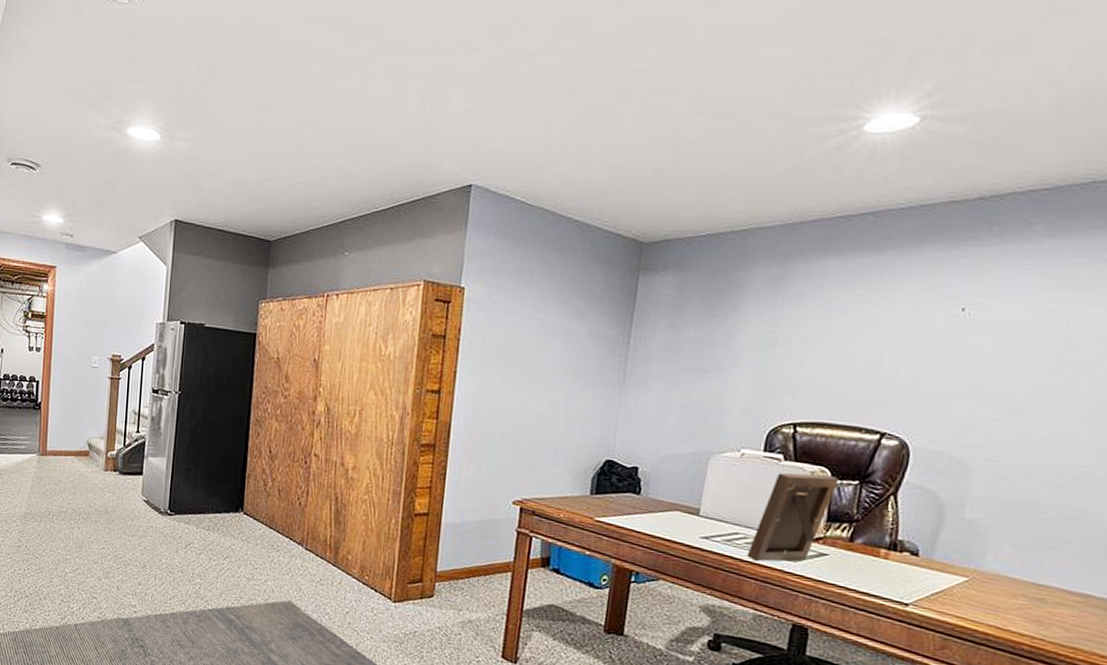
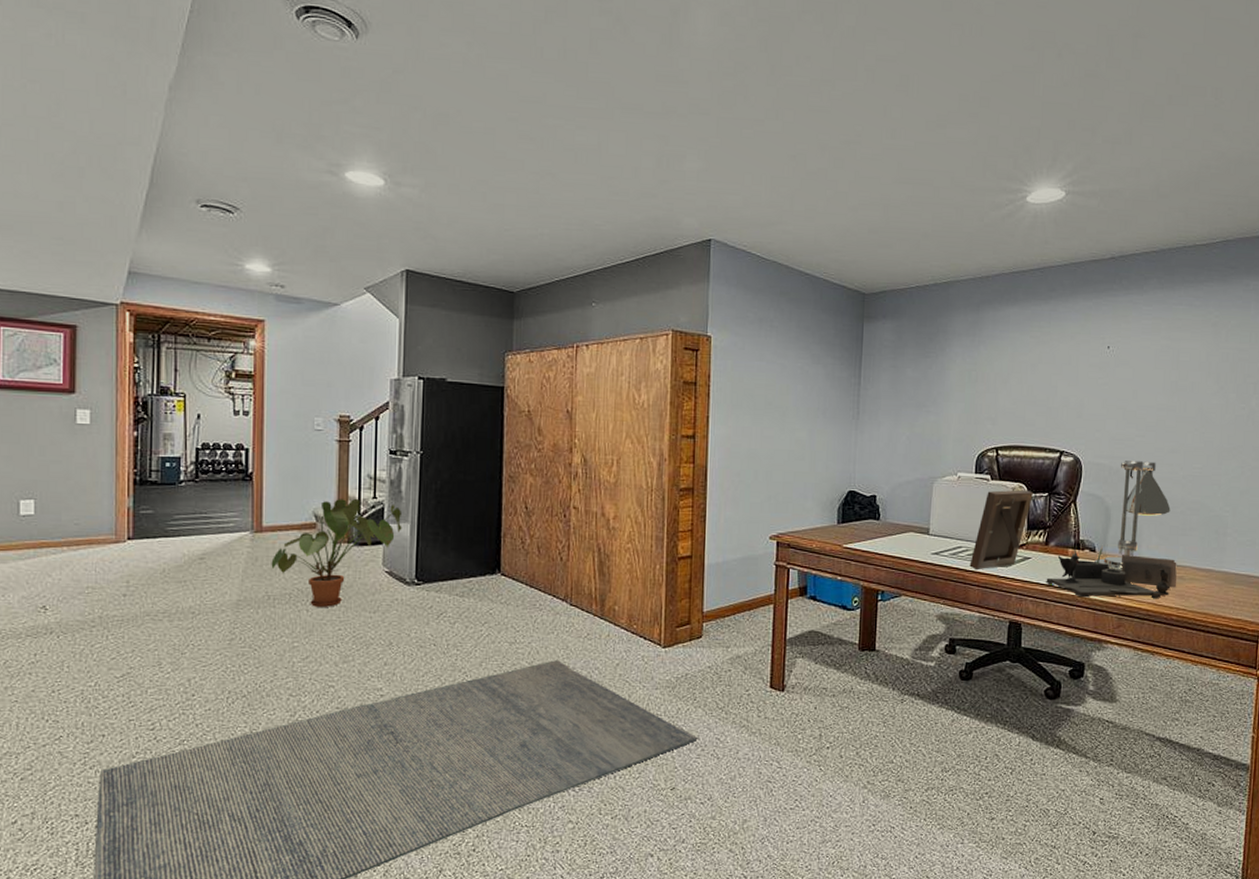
house plant: none [52,431,160,528] -> present [271,498,402,607]
desk organizer: none [846,549,1038,622] -> present [1046,545,1177,598]
desk lamp: none [916,450,1035,584] -> present [1094,461,1171,572]

